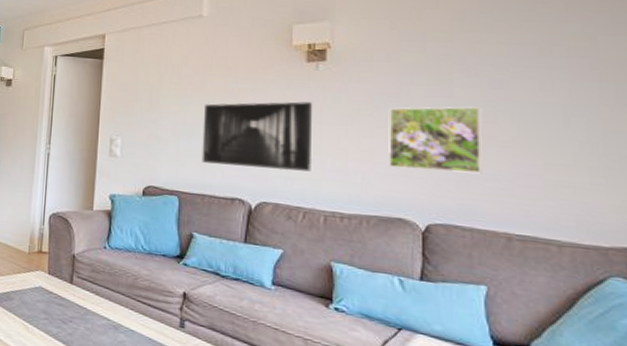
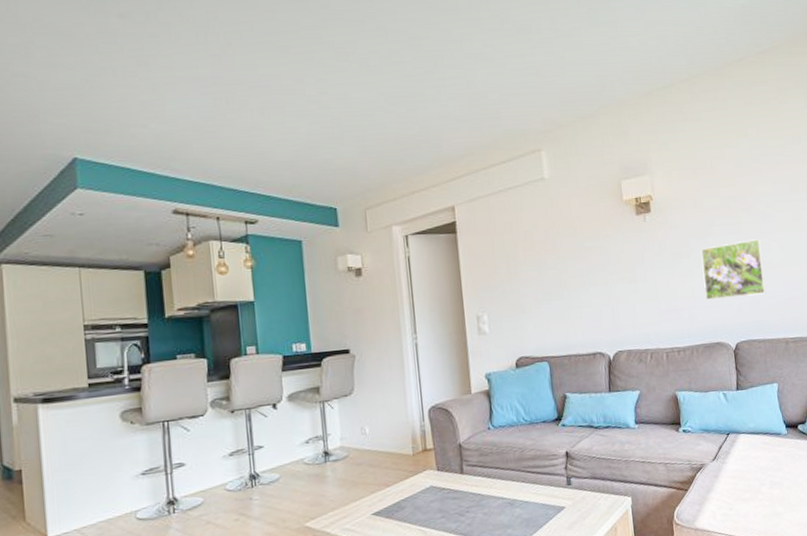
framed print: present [202,101,313,172] -> none [559,252,652,324]

